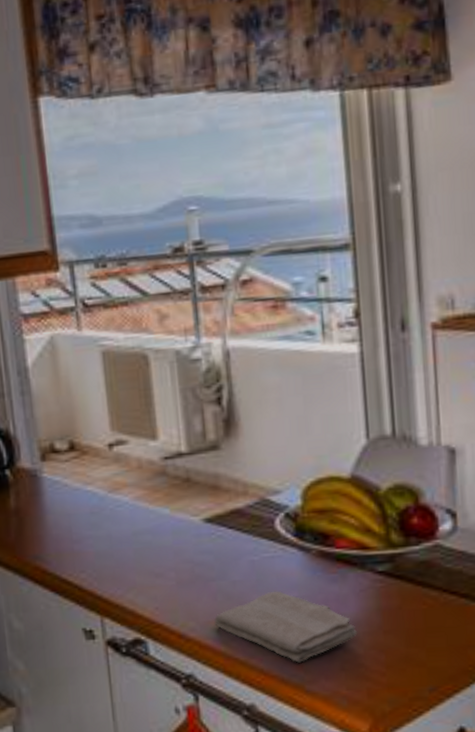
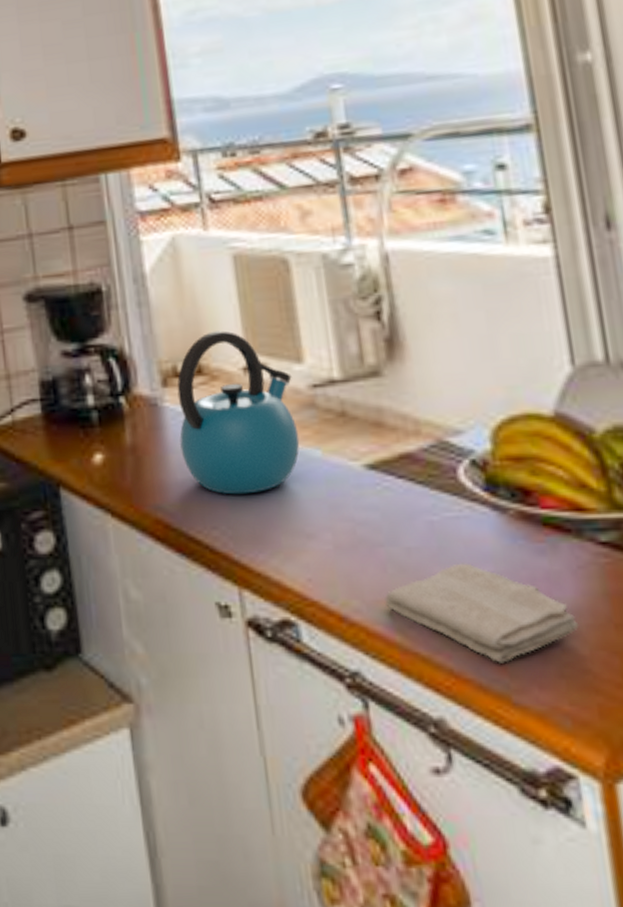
kettle: none [53,414,153,546] -> present [177,330,300,495]

